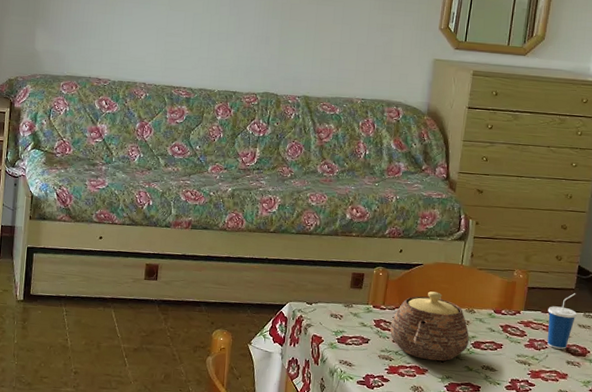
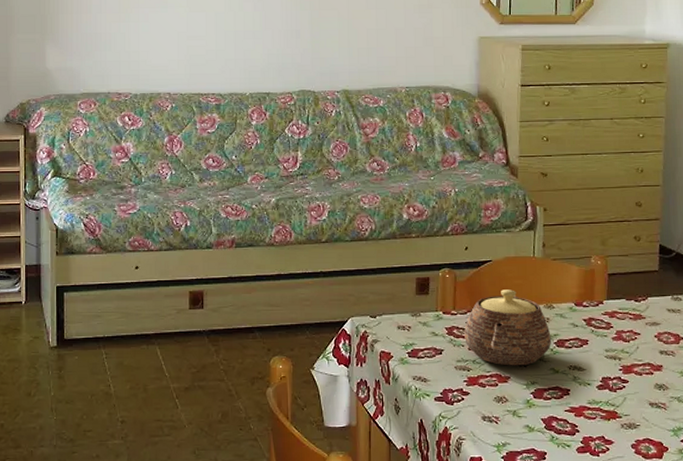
cup: present [547,293,577,349] -> none [632,275,664,338]

